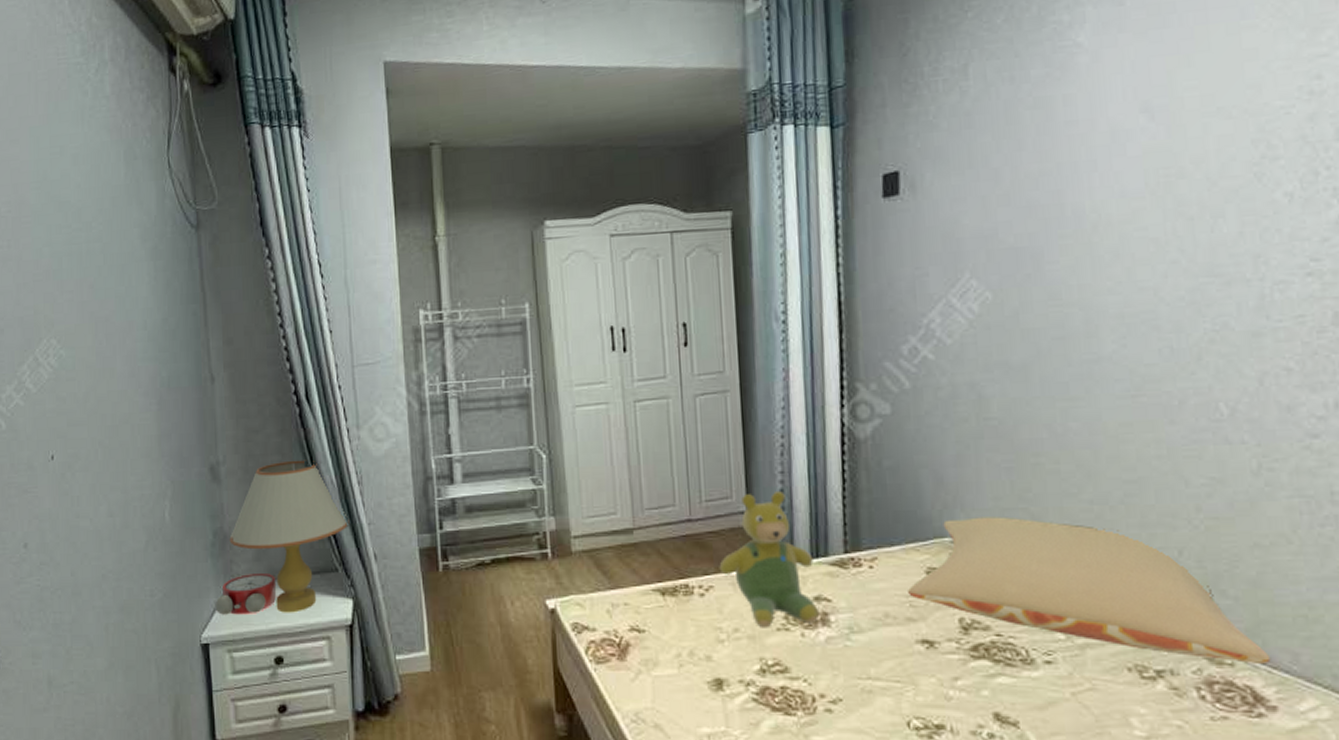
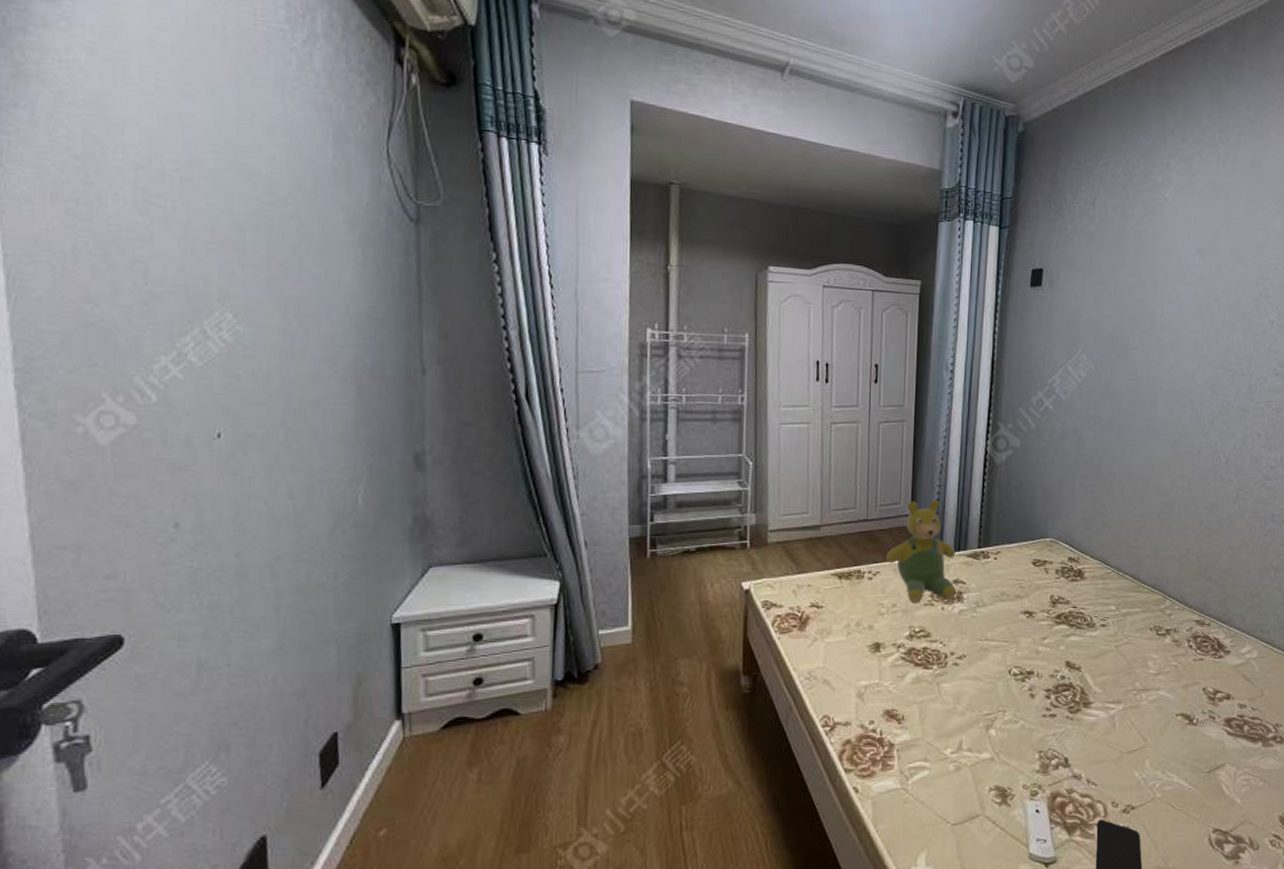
alarm clock: present [215,574,279,615] -> none [410,558,484,596]
table lamp: present [229,460,350,613] -> none [431,454,562,594]
pillow: present [908,516,1271,663] -> none [1019,524,1230,624]

